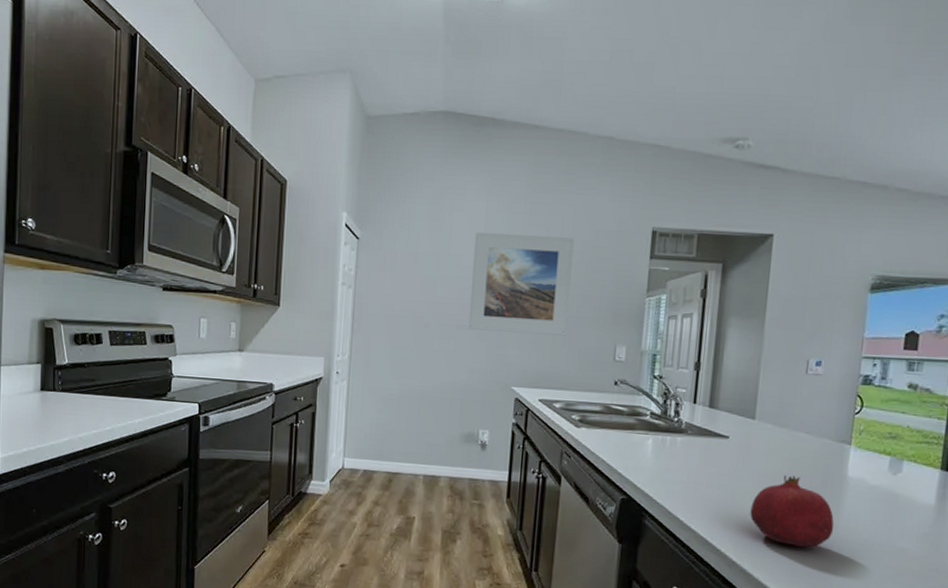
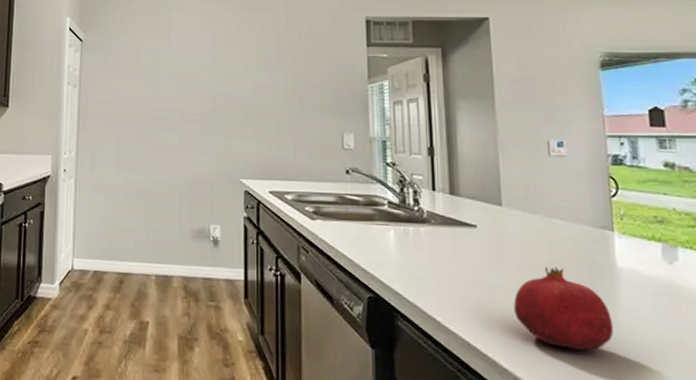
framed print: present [469,231,574,336] -> none [192,29,291,125]

